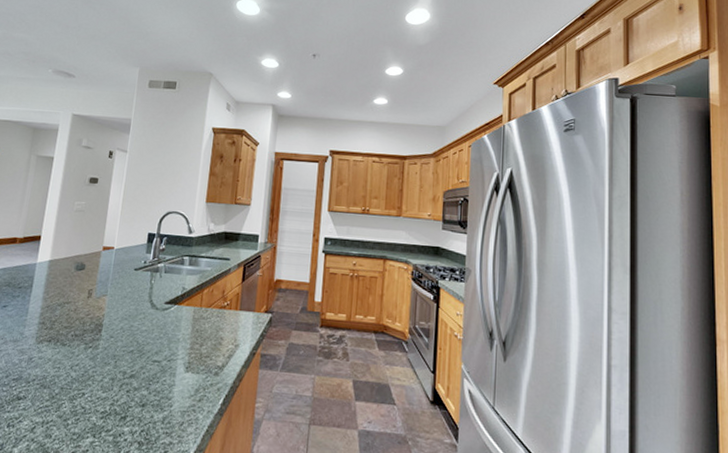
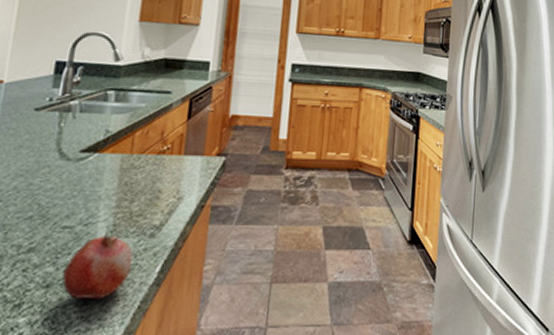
fruit: none [153,367,202,421] -> present [62,231,133,300]

